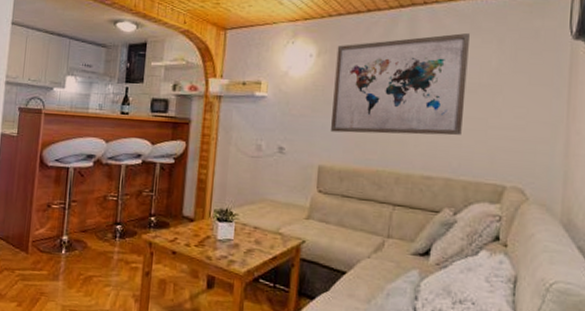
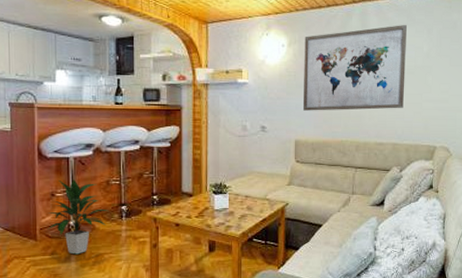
indoor plant: none [39,191,103,274] -> present [47,179,109,255]

